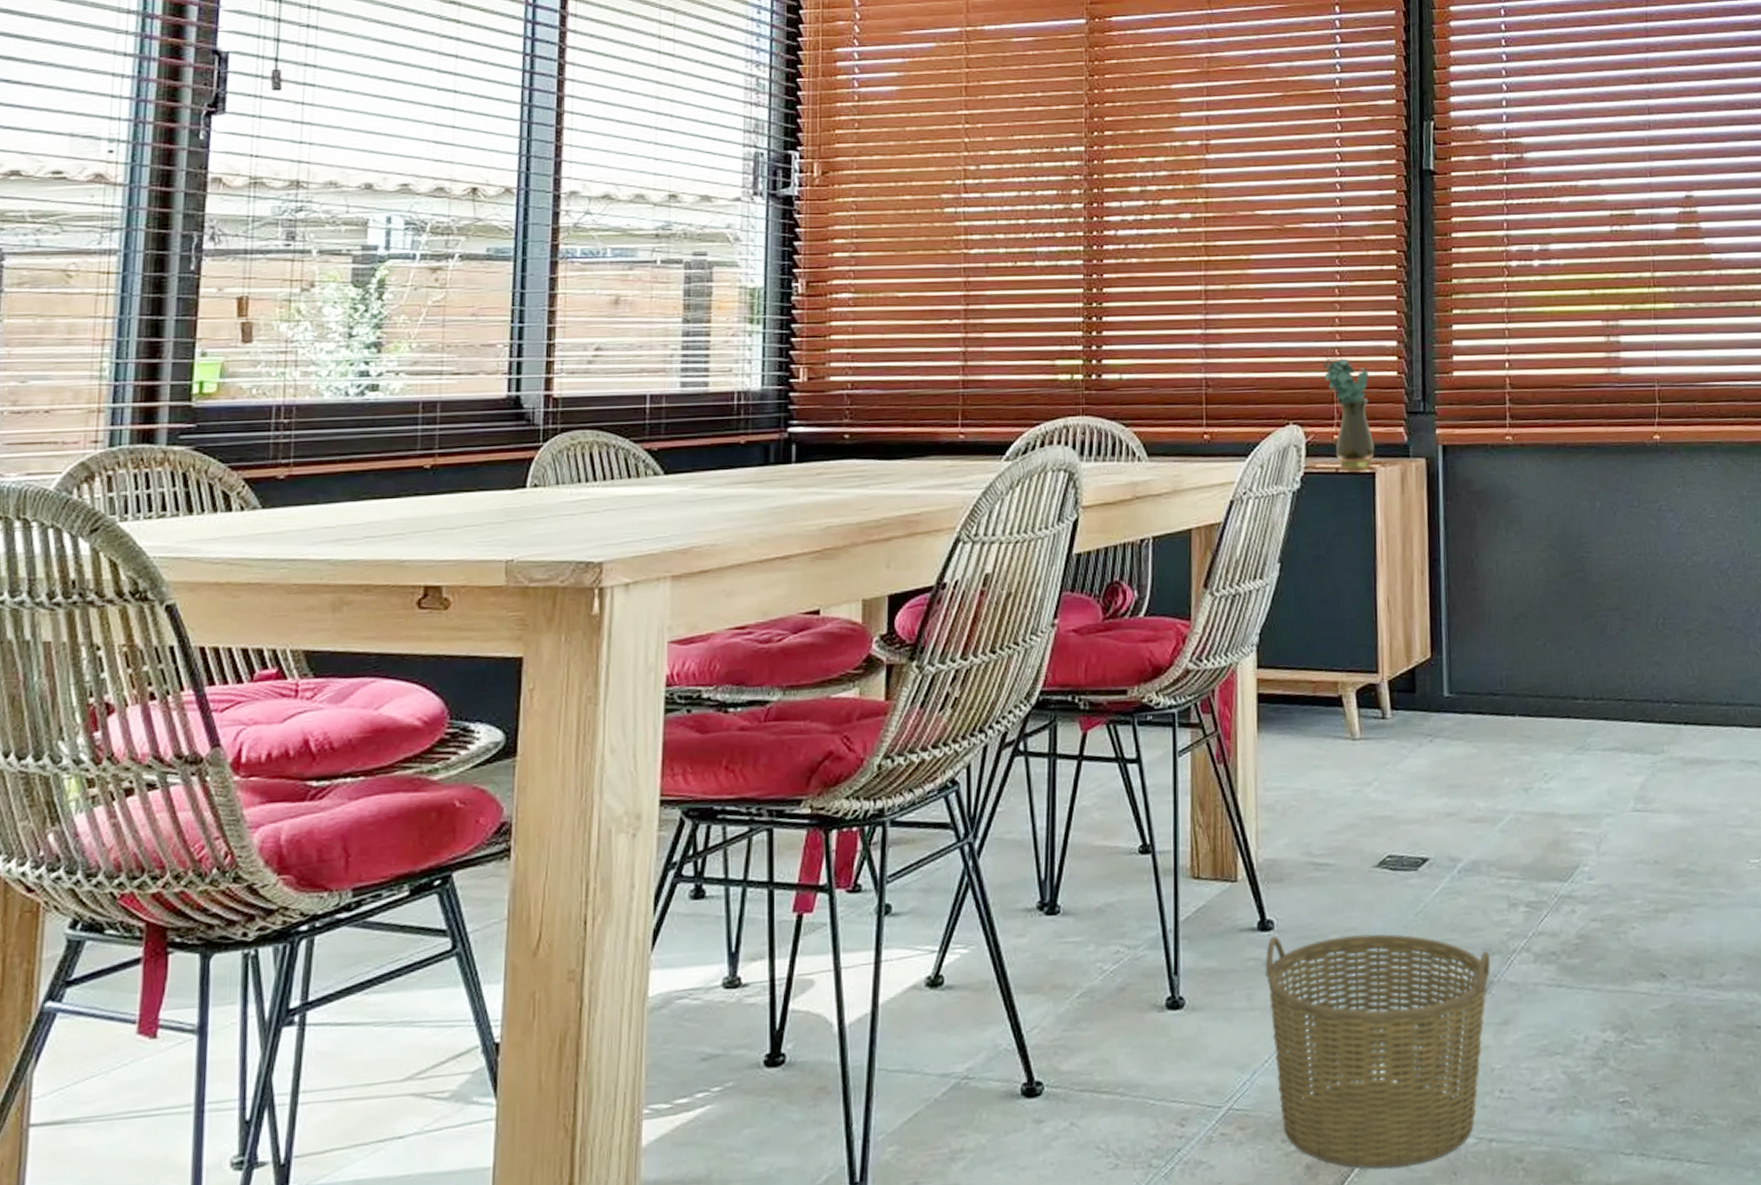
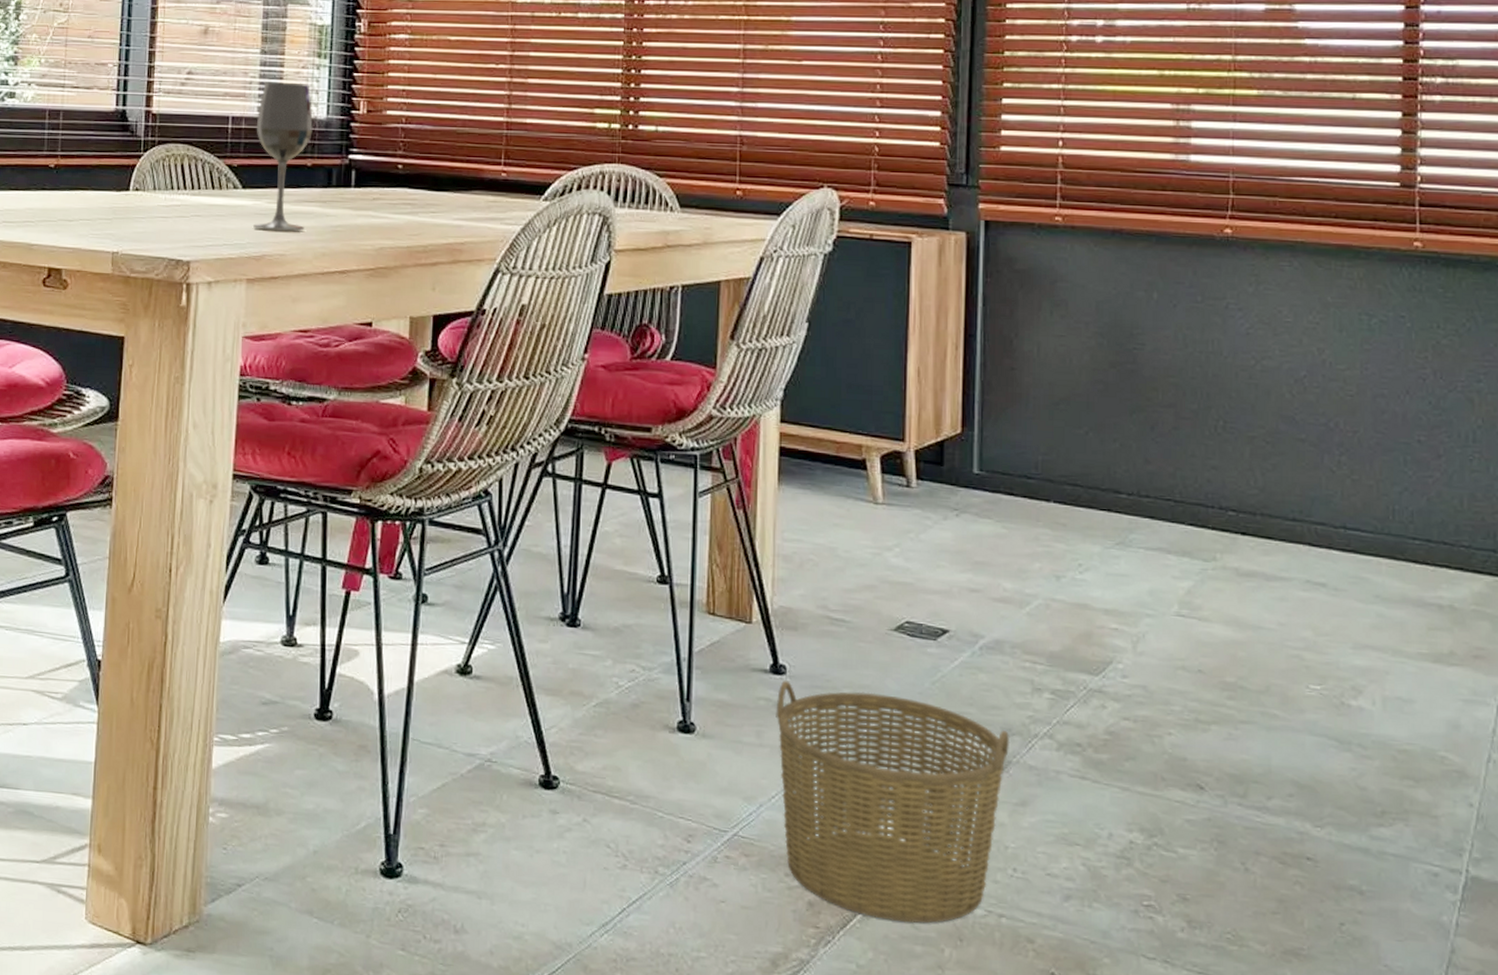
wine glass: none [678,352,745,519] -> present [253,82,313,232]
vase: present [1323,354,1376,472] -> none [862,119,913,240]

